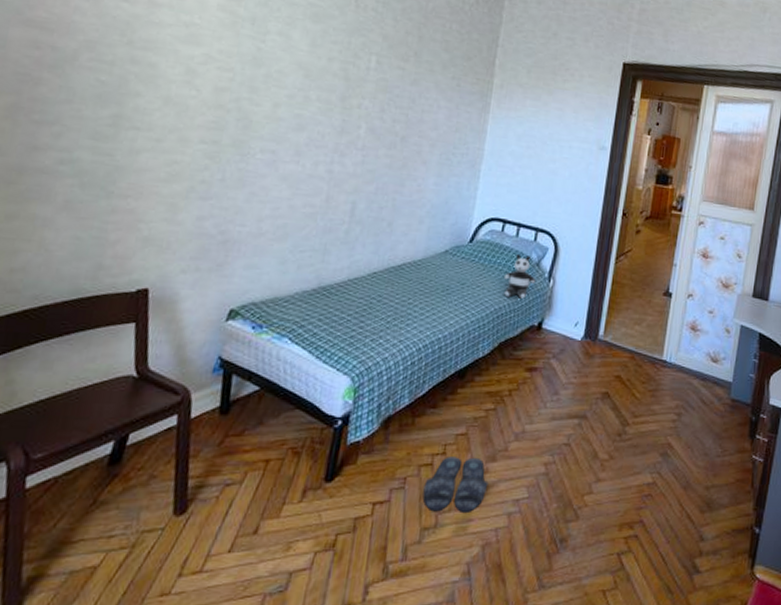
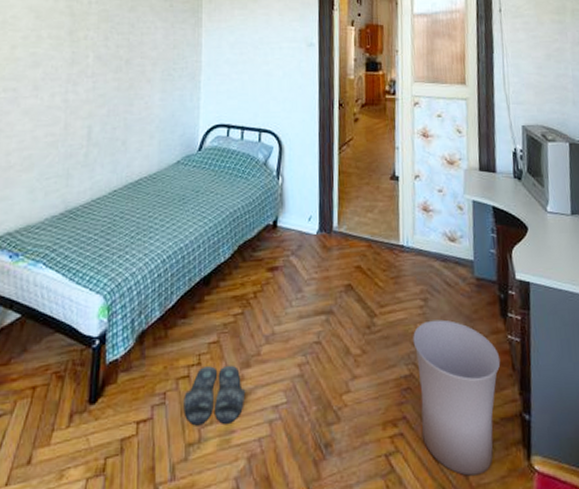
stuffed animal: present [503,253,536,299] -> none [234,155,266,199]
waste bin: none [656,434,742,578] -> present [413,319,501,476]

